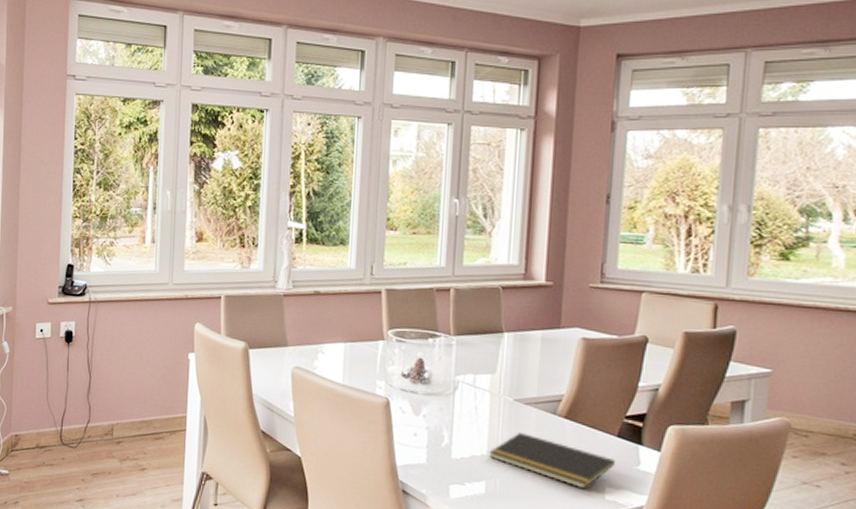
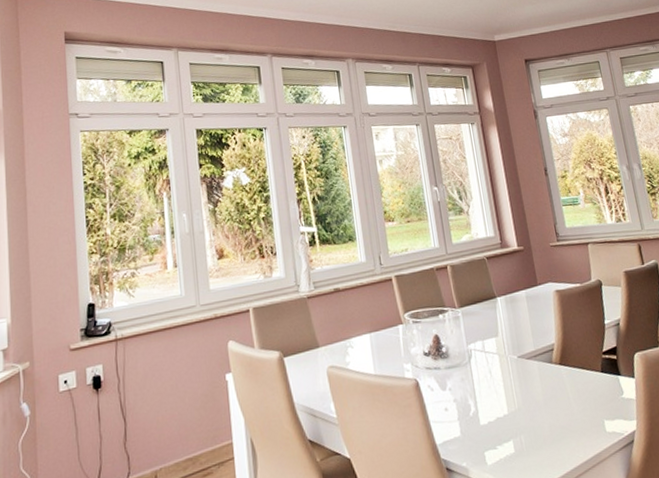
notepad: present [488,433,616,490] -> none [509,386,607,427]

